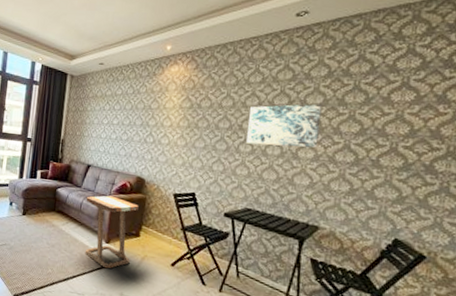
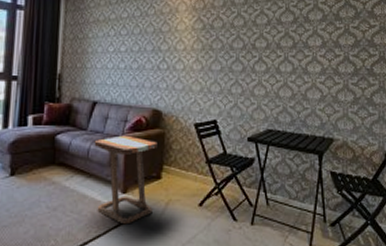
wall art: present [246,103,323,148] -> none [261,19,323,63]

